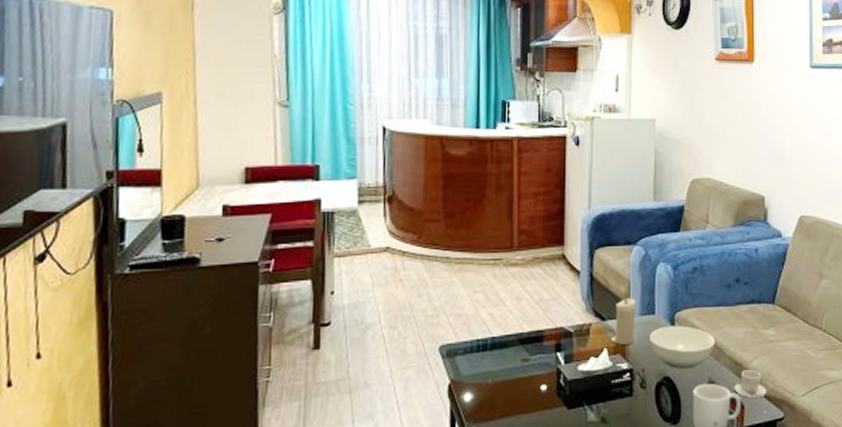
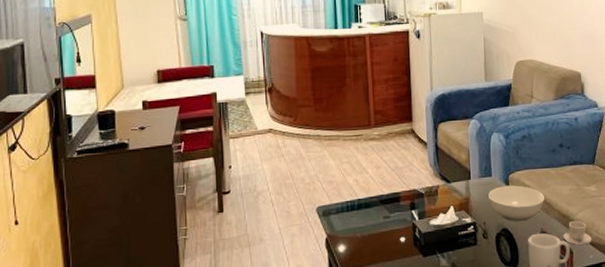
candle: present [611,298,637,346] -> none [456,164,476,204]

